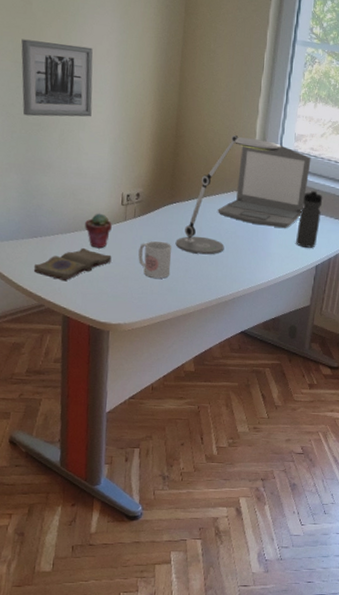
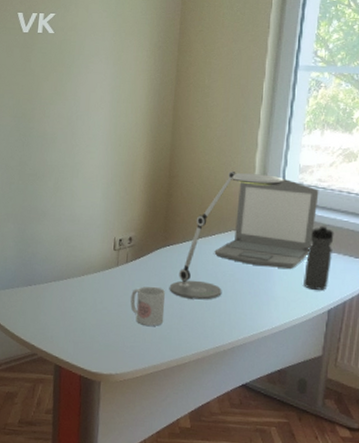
wall art: present [21,39,93,117] -> none [20,95,87,167]
diary: present [33,248,112,281] -> none [27,295,104,329]
potted succulent: present [85,213,112,249] -> none [77,259,104,296]

